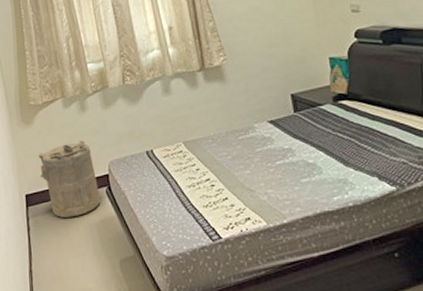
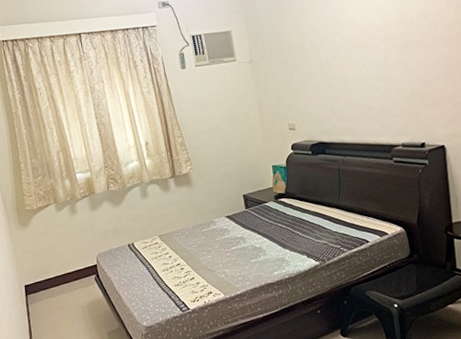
laundry hamper: present [38,140,101,218] -> none [35,237,90,302]

